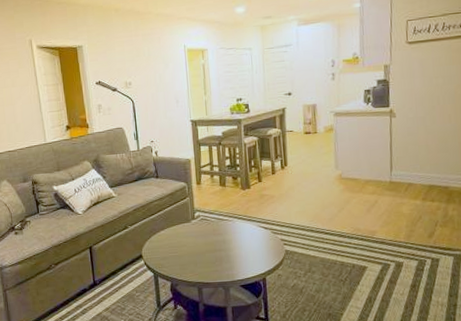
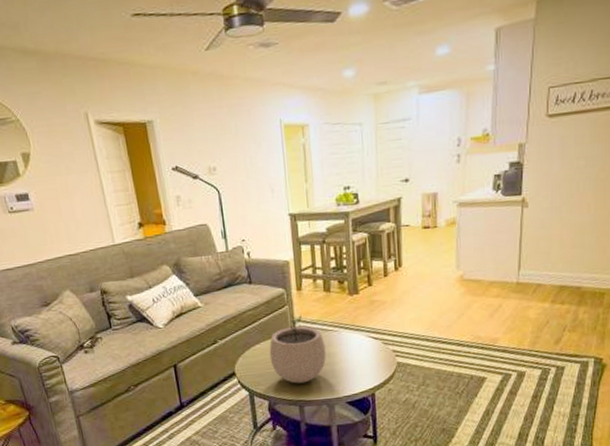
plant pot: none [172,204,222,267] -> present [269,314,326,384]

